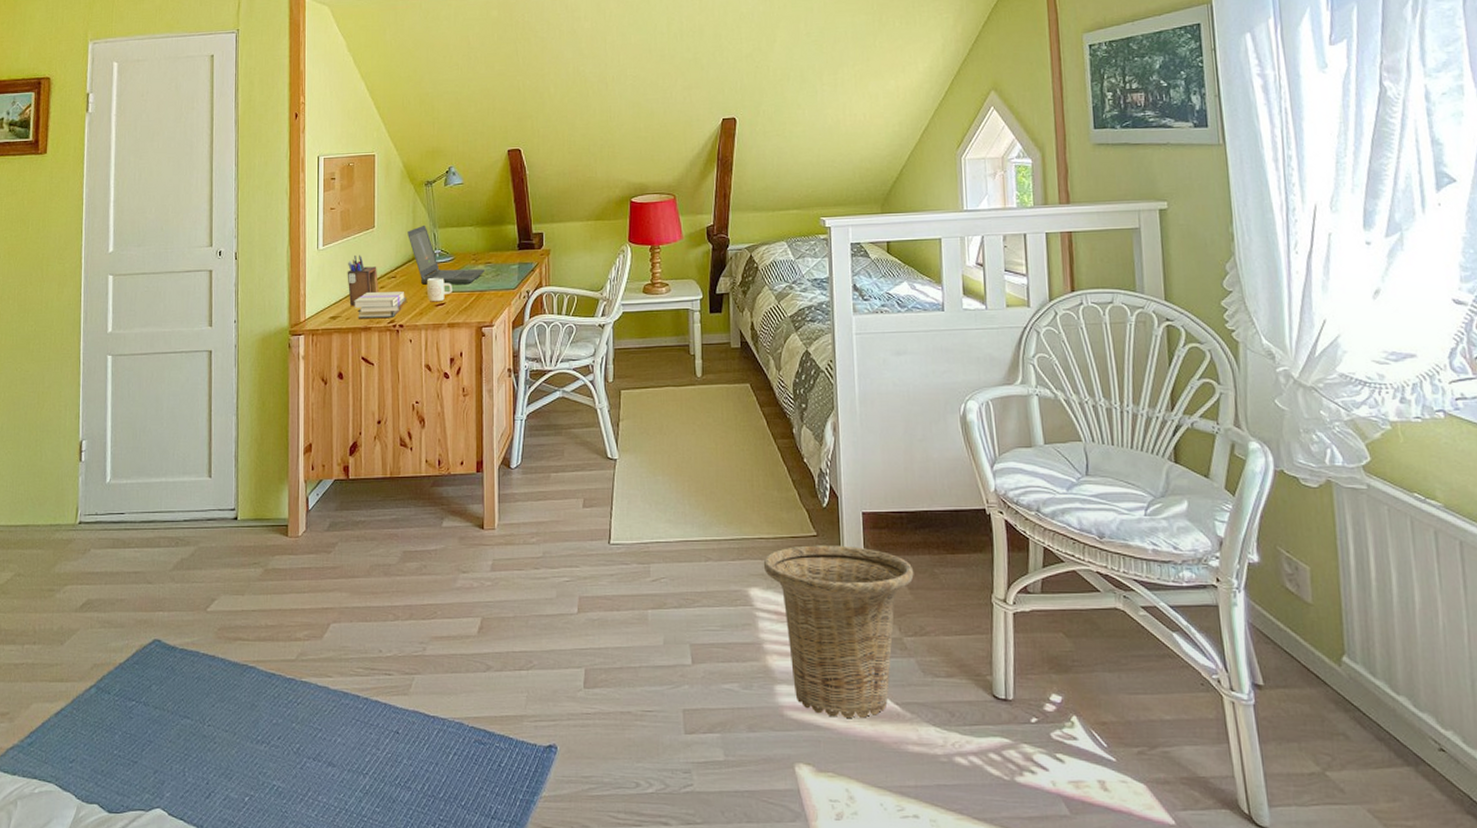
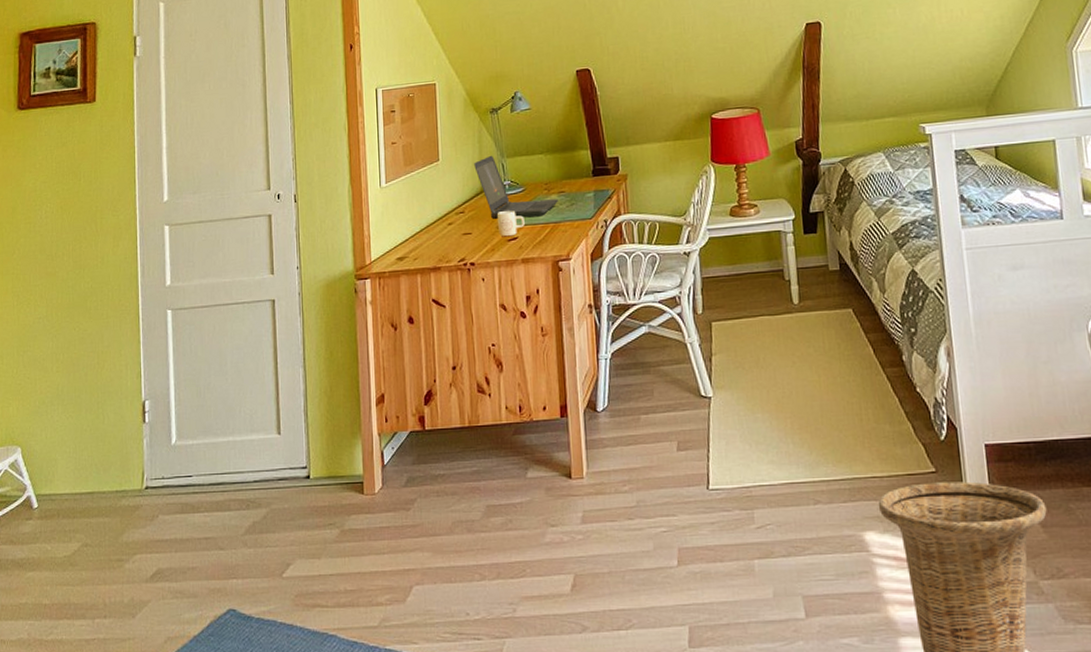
desk organizer: present [347,254,378,306] -> none [412,190,446,245]
books: present [354,292,408,318] -> none [421,227,478,258]

